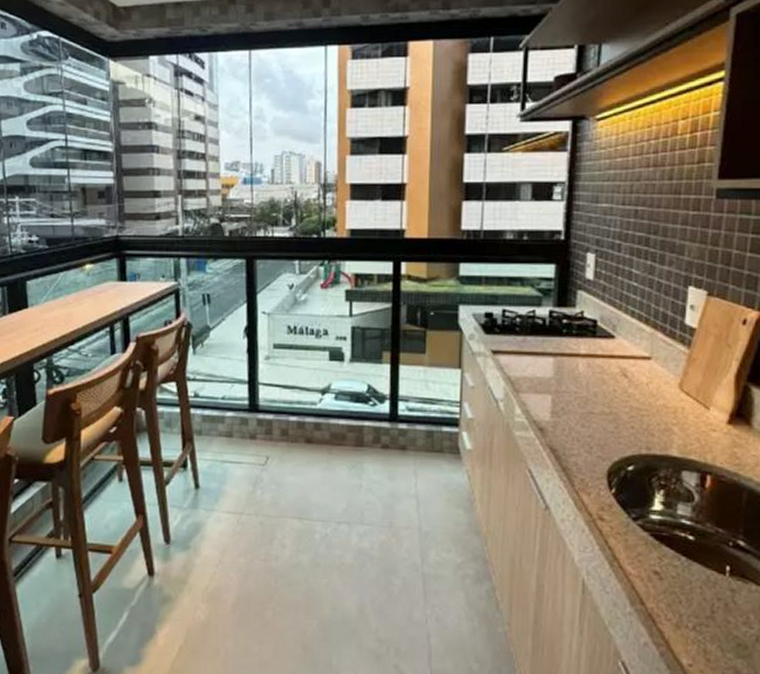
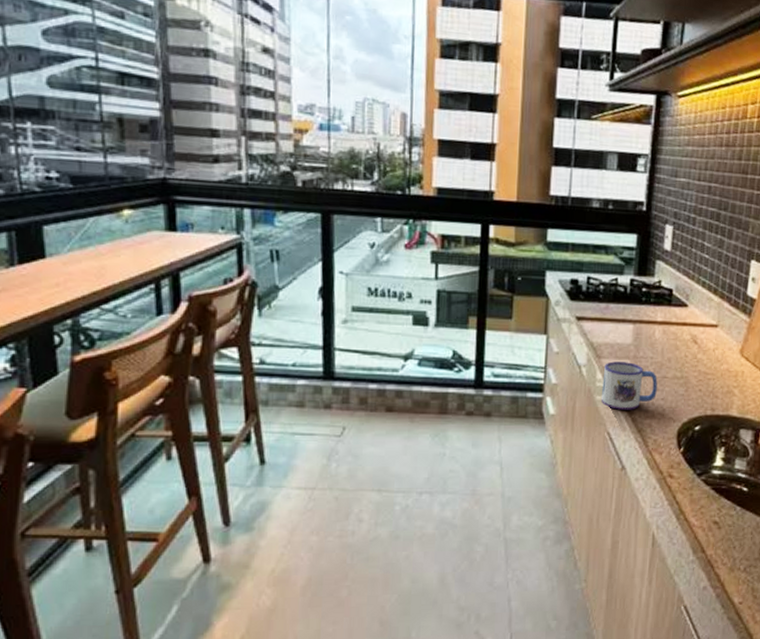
mug: none [521,396,583,447] -> present [602,361,658,410]

